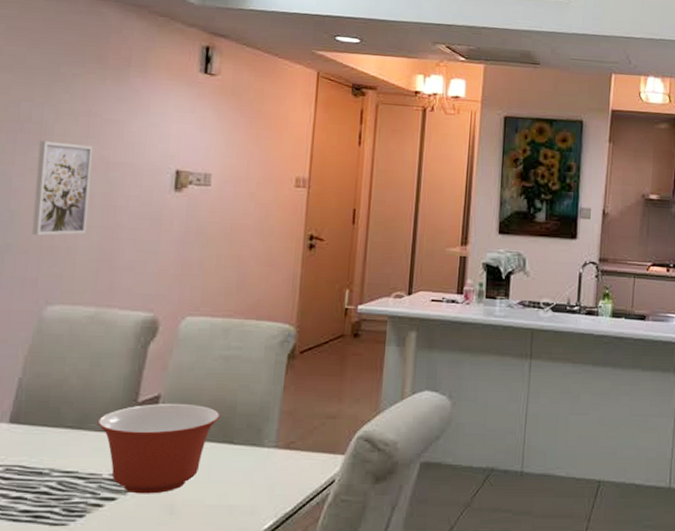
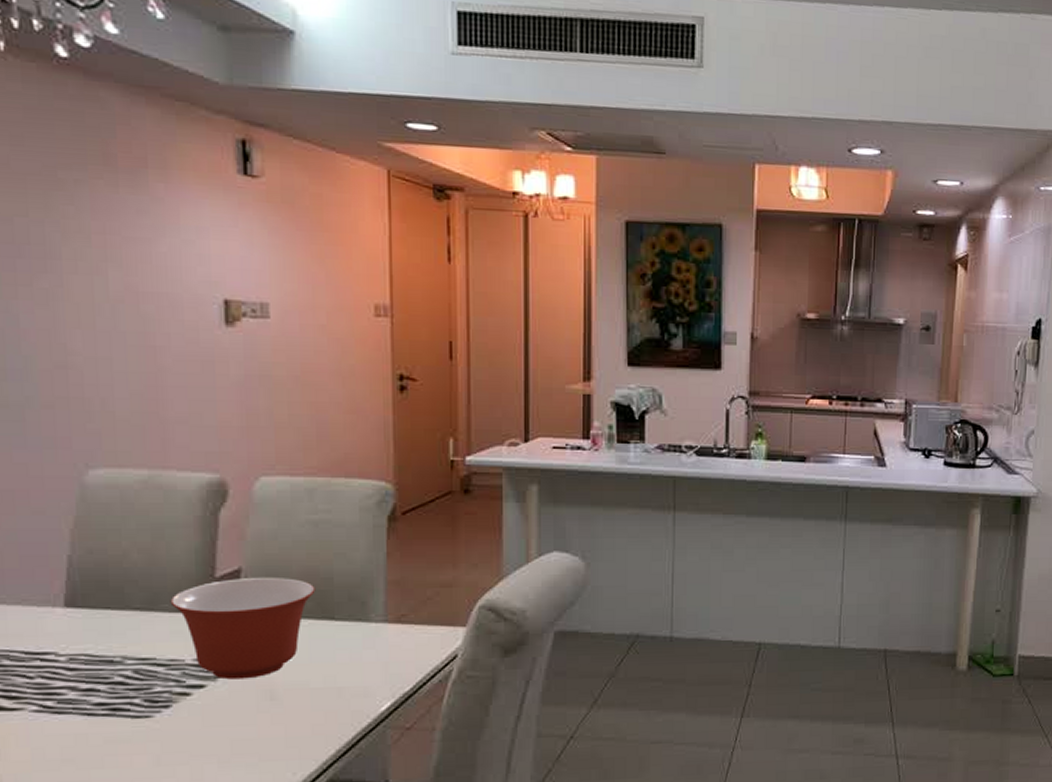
wall art: present [31,141,94,236] -> none [45,267,123,385]

